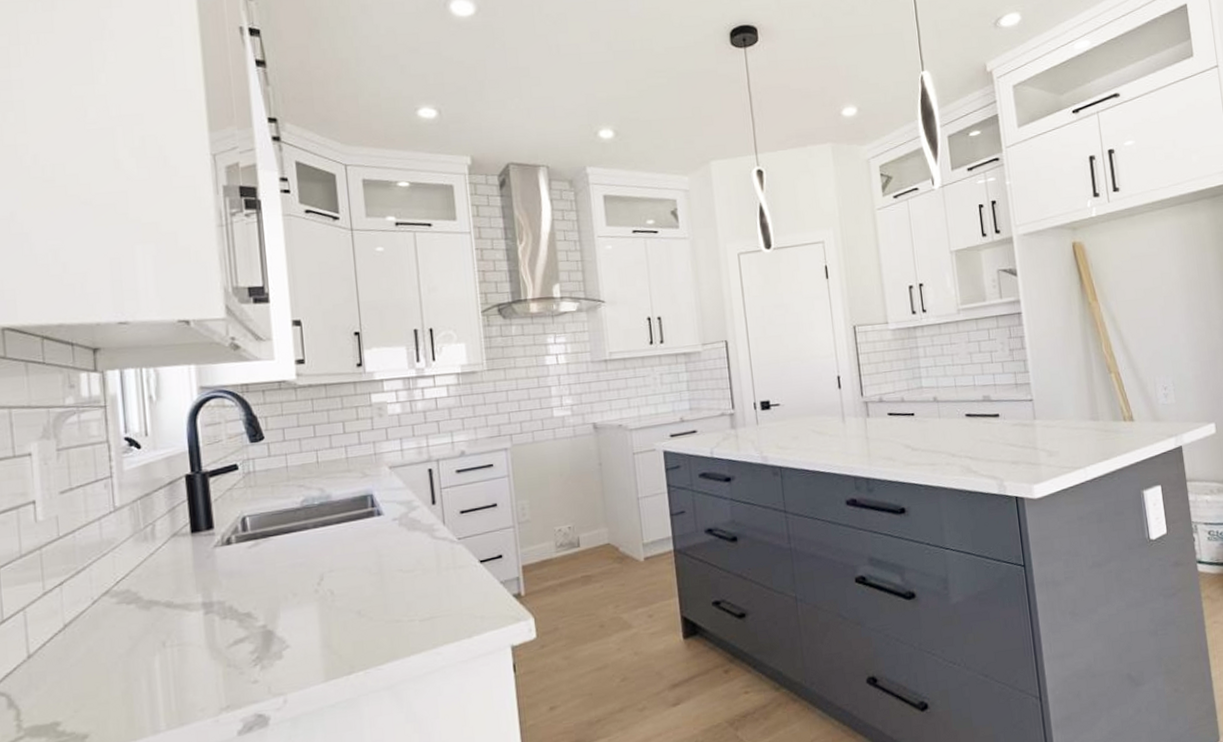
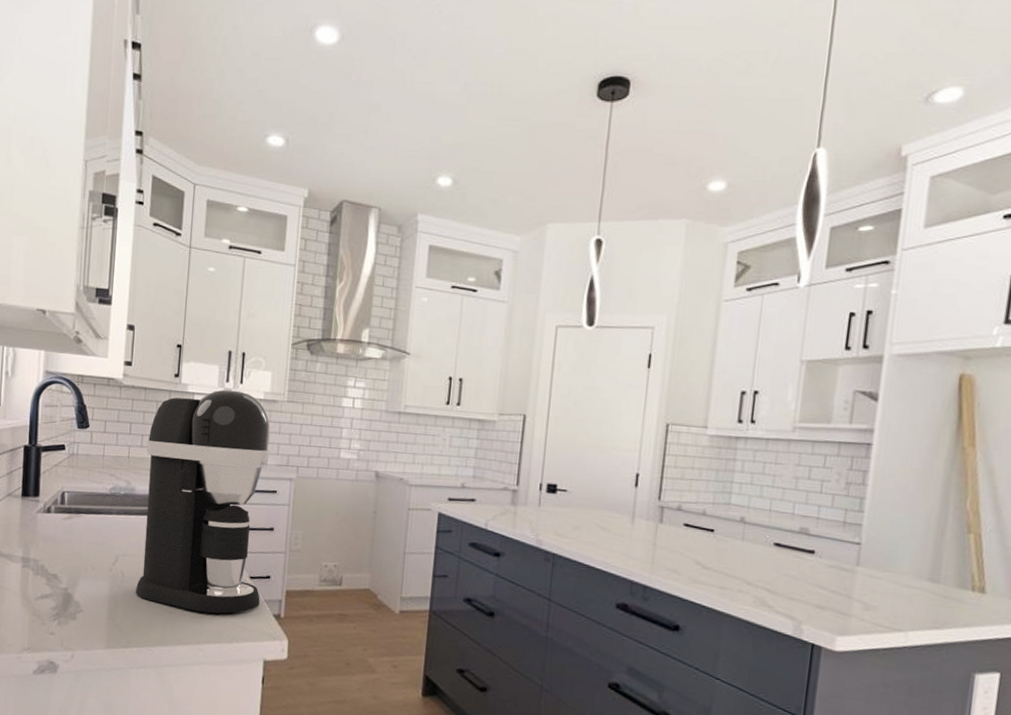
coffee maker: none [337,368,496,615] -> present [136,389,270,614]

